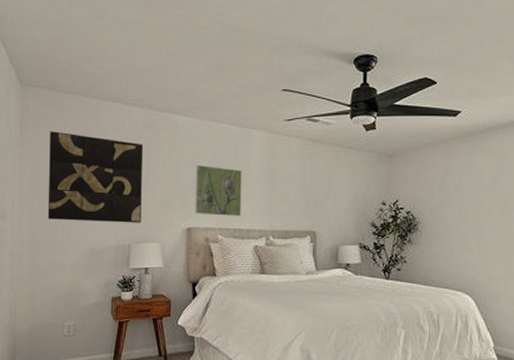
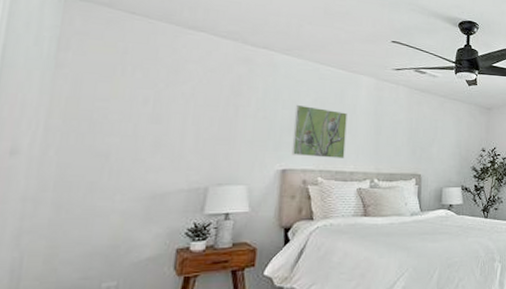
wall art: present [47,131,144,223] -> none [88,54,233,164]

